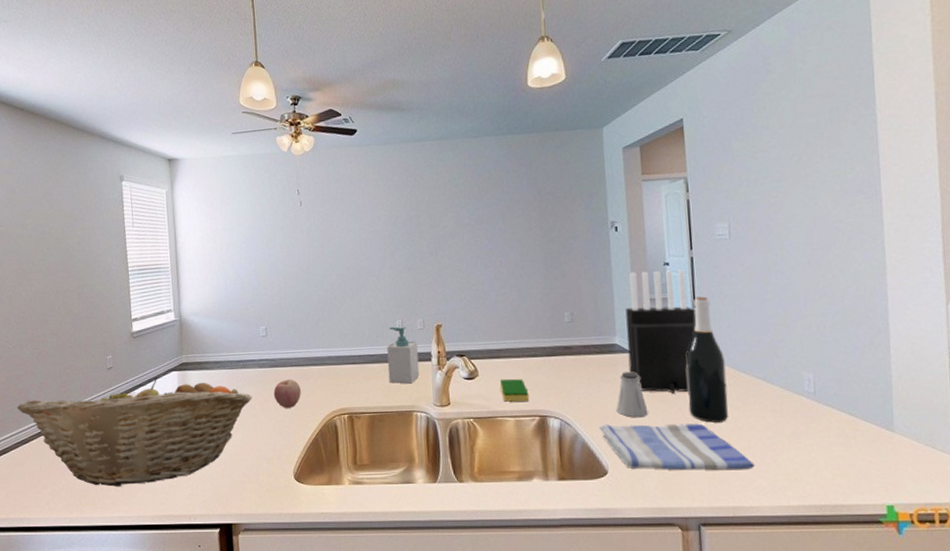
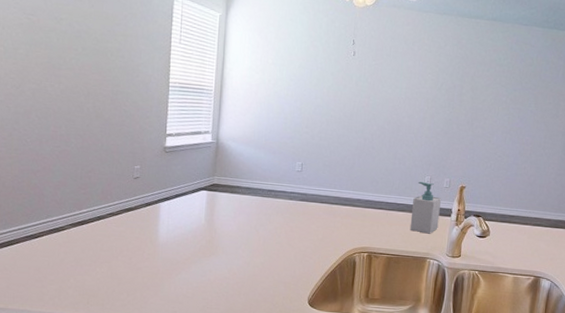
fruit basket: present [17,377,252,487] -> none [29,193,279,292]
apple: present [273,379,301,408] -> none [300,214,327,240]
dish sponge: present [500,378,530,402] -> none [506,241,530,263]

